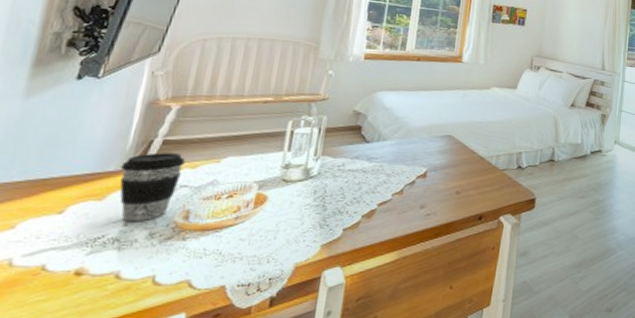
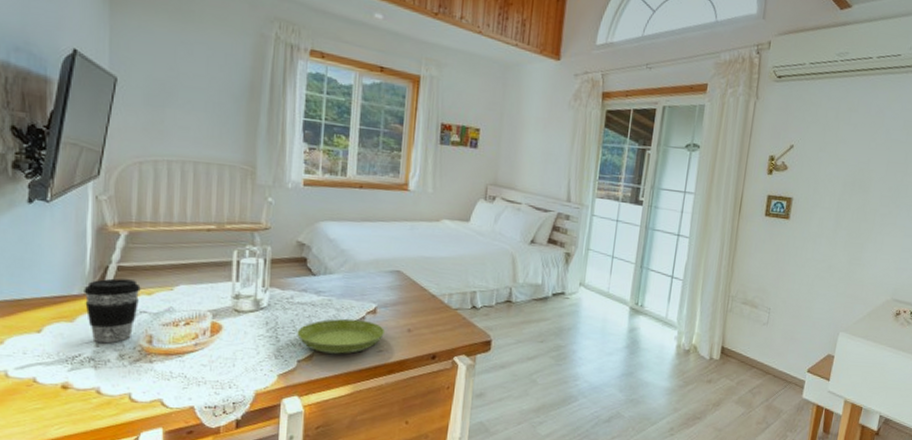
saucer: none [345,183,434,220] -> present [297,318,385,354]

